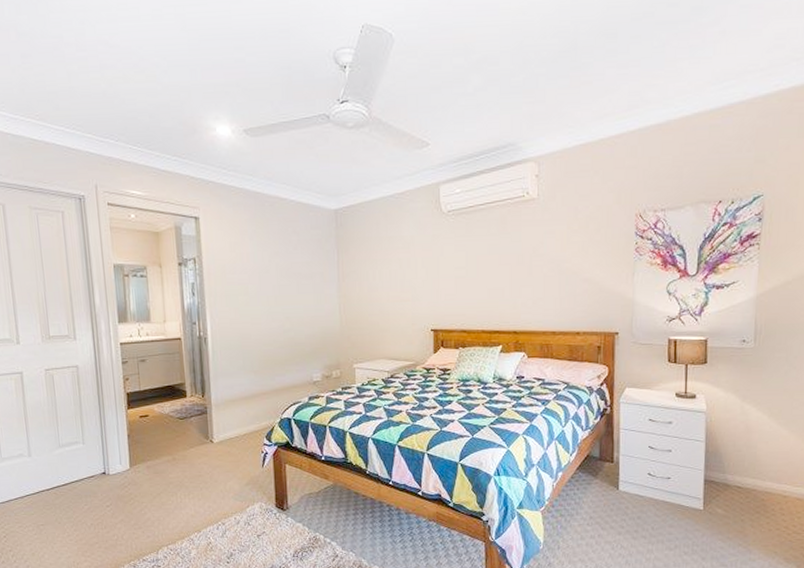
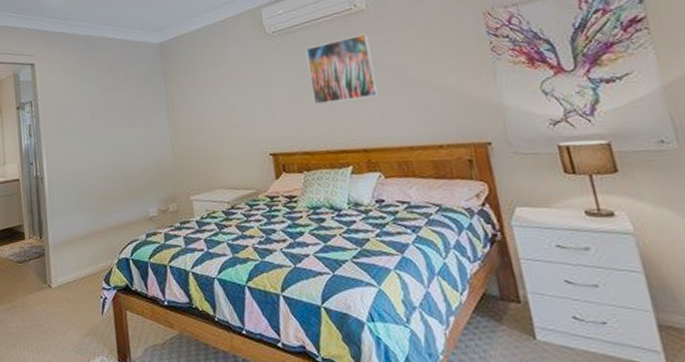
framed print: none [477,222,535,287] -> present [306,33,379,105]

